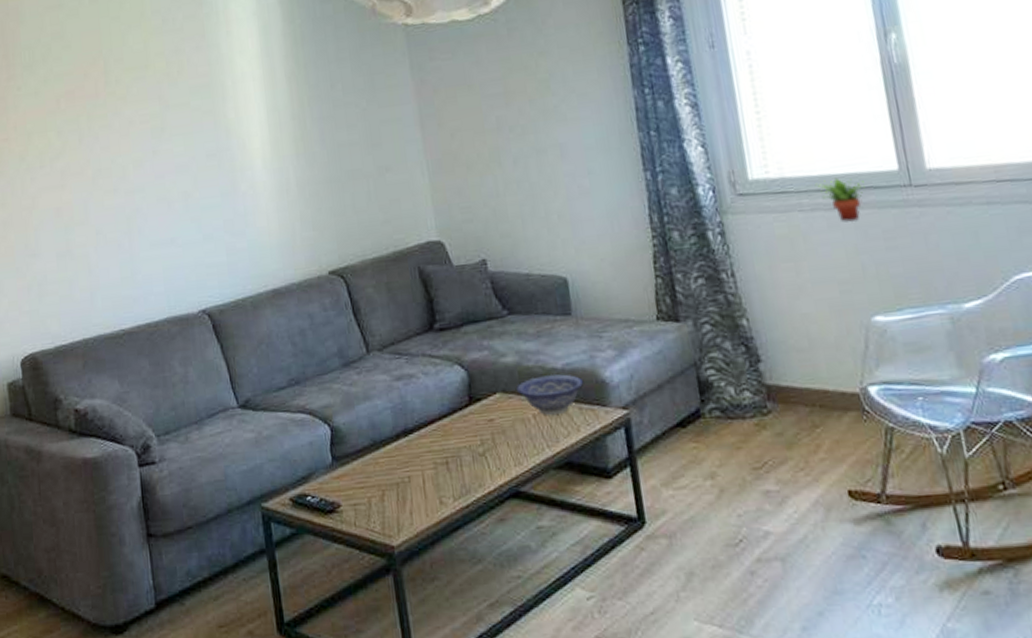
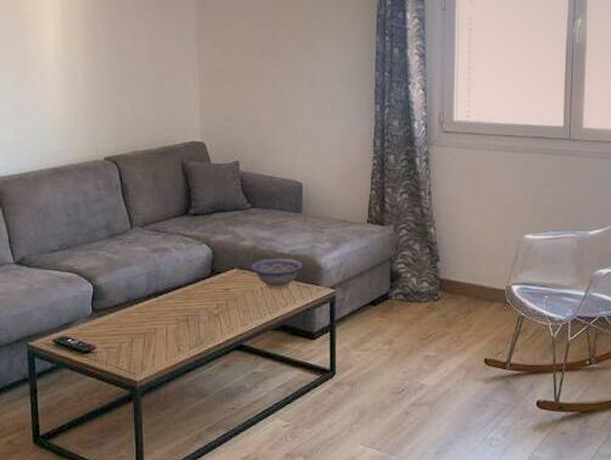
succulent plant: present [814,177,865,223] -> none [501,127,537,163]

